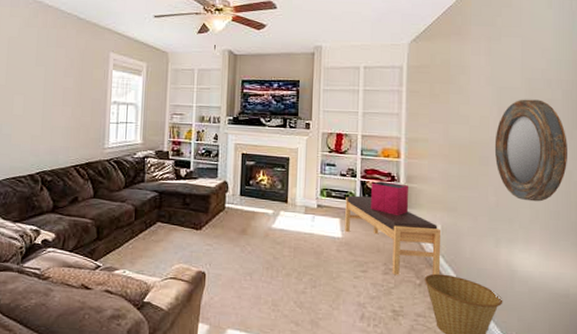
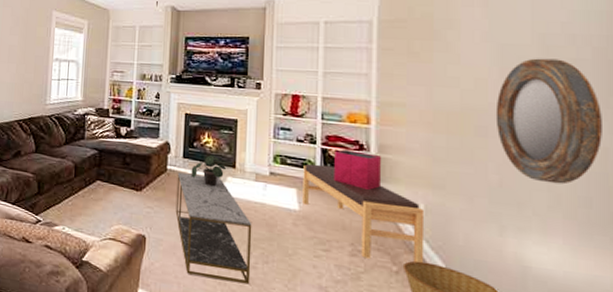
coffee table: none [233,210,302,308] -> present [175,172,252,285]
potted plant: none [247,191,281,221] -> present [190,154,229,187]

